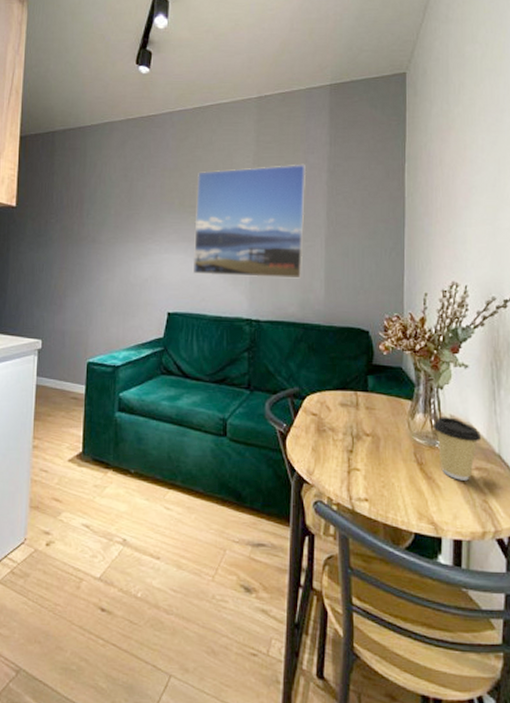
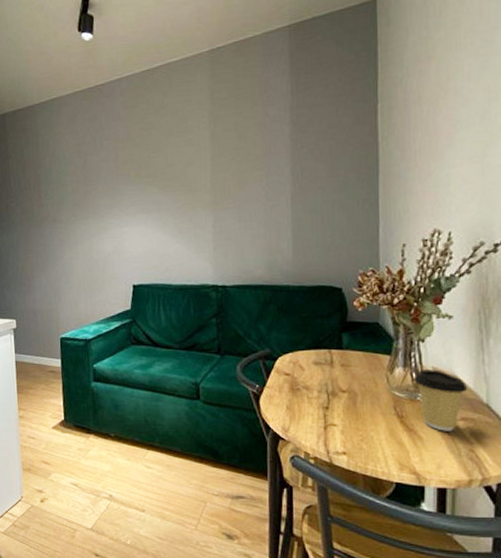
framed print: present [192,164,307,279] -> none [152,118,268,245]

